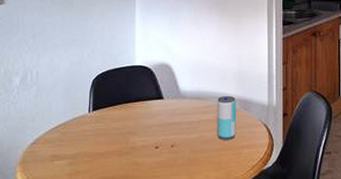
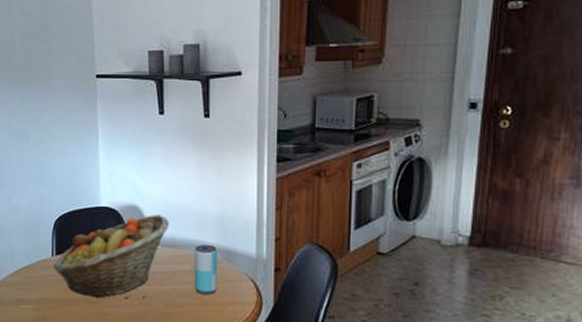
fruit basket: none [89,71,196,149] -> present [53,215,169,298]

